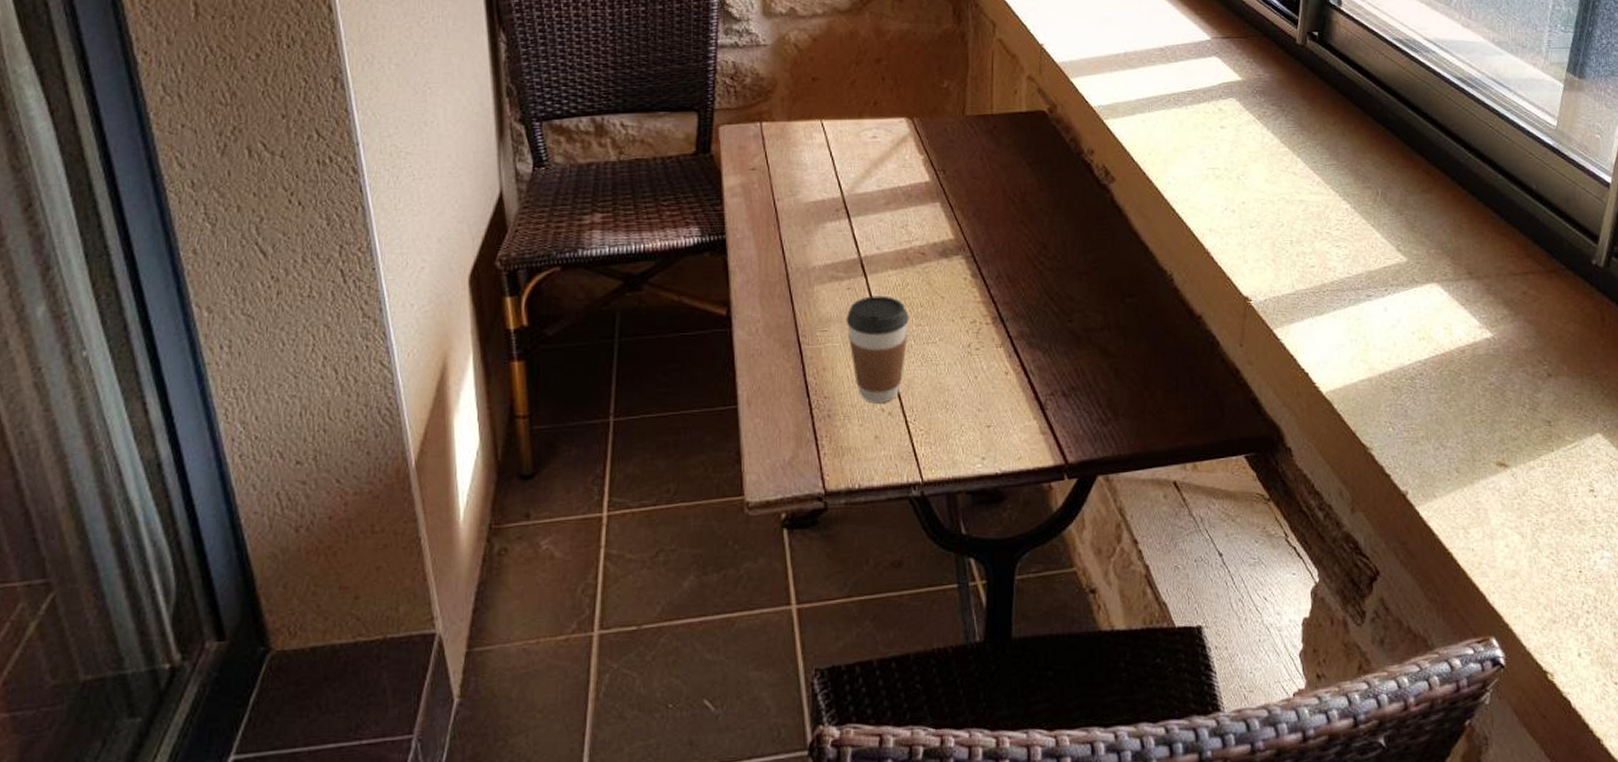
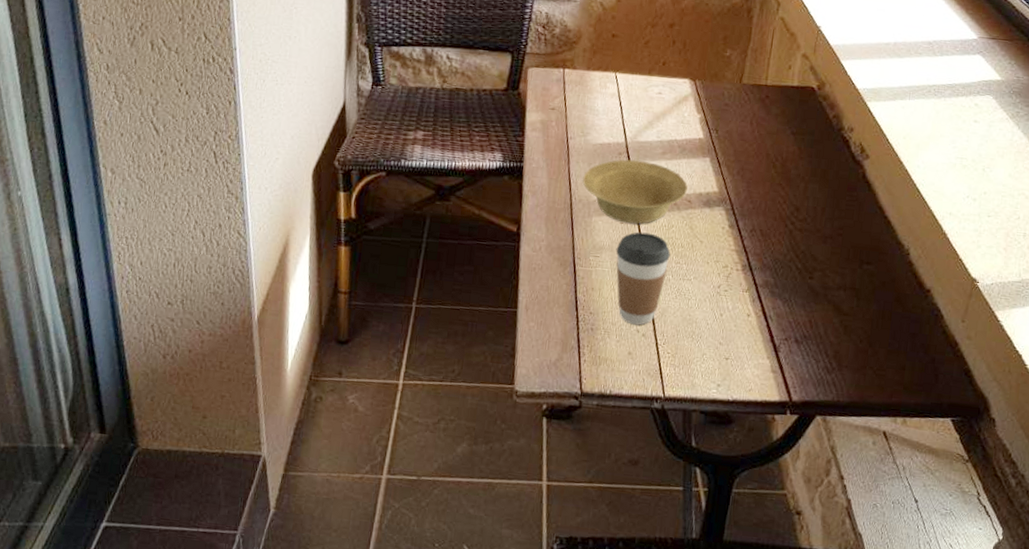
bowl: none [798,215,919,288] -> present [582,159,688,224]

